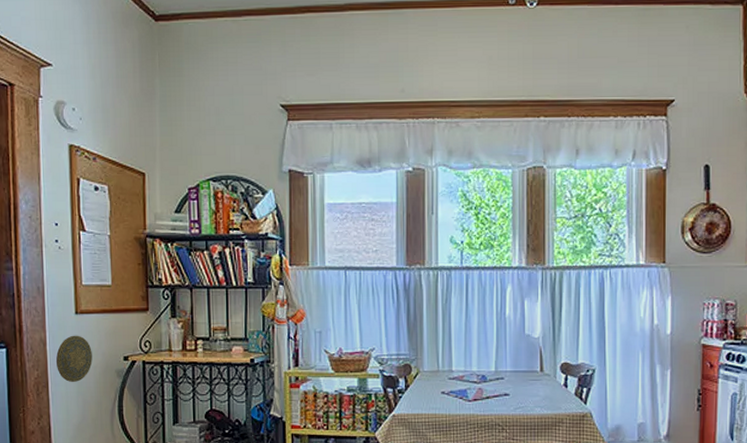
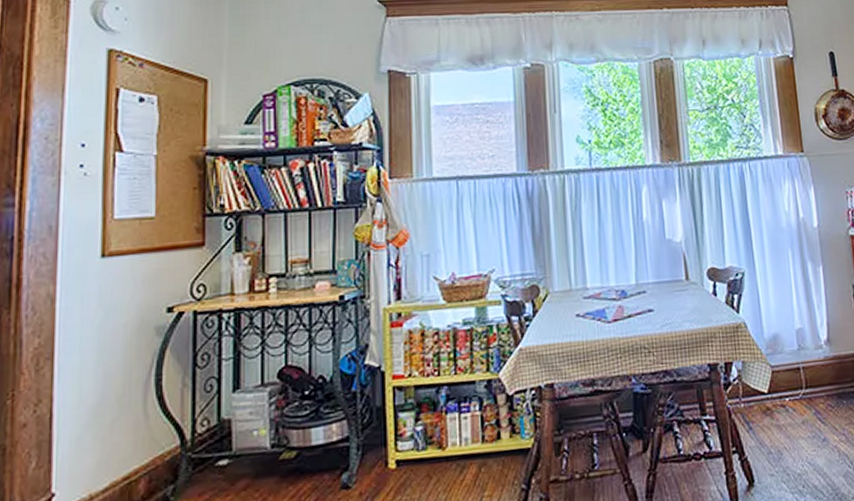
decorative plate: present [55,335,92,382] -> none [67,284,122,349]

